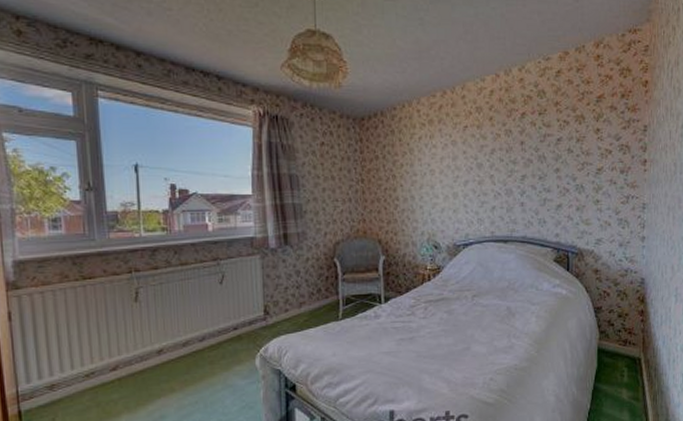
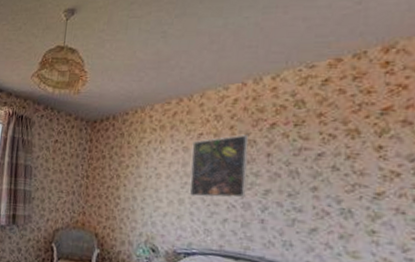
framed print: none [459,125,507,189] -> present [189,135,249,198]

